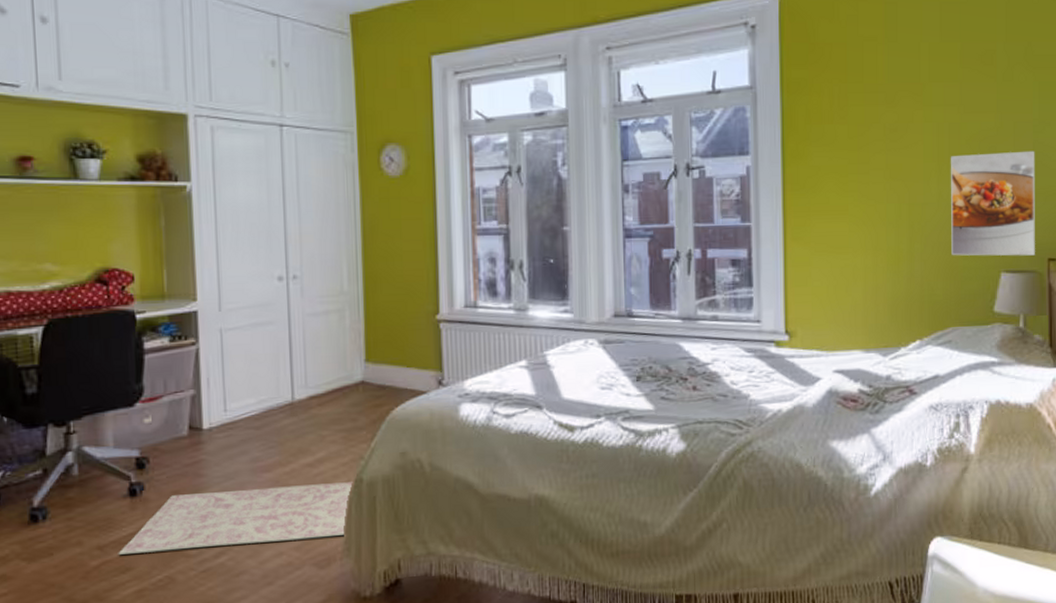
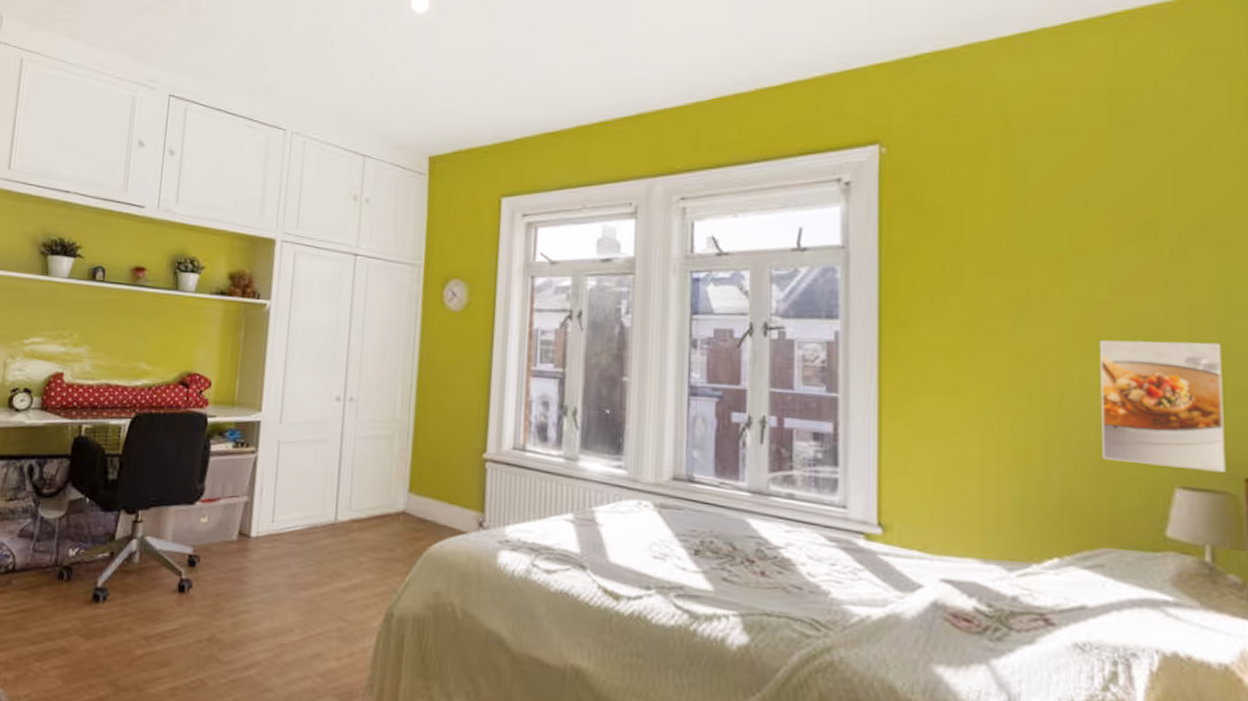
rug: present [118,482,353,555] -> none [160,598,383,670]

